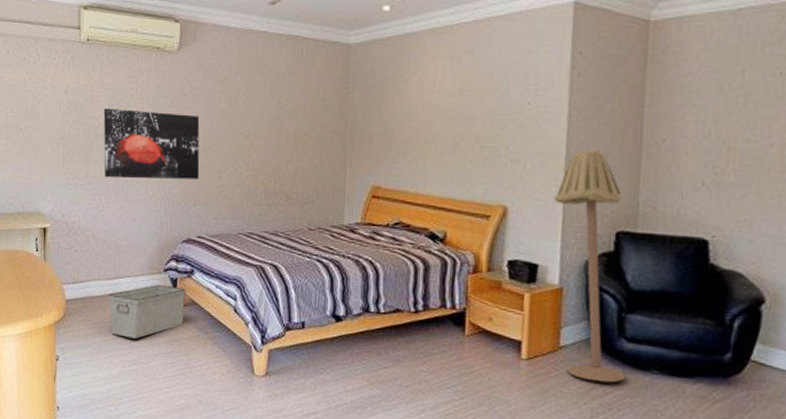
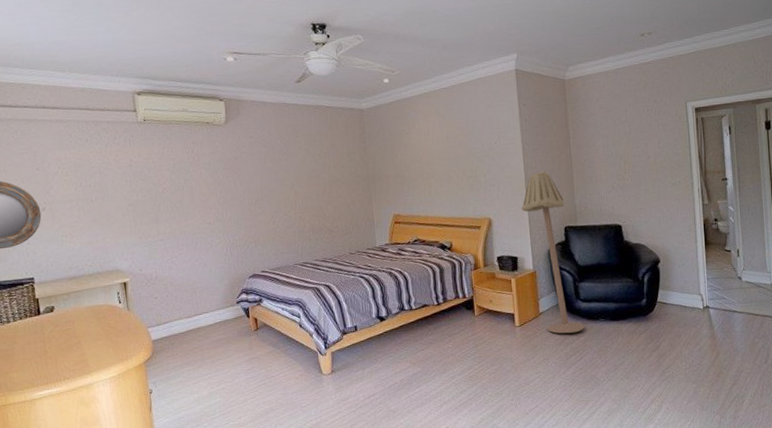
wall art: present [103,108,200,179] -> none [166,174,257,233]
storage bin: present [108,285,186,339] -> none [190,314,259,363]

